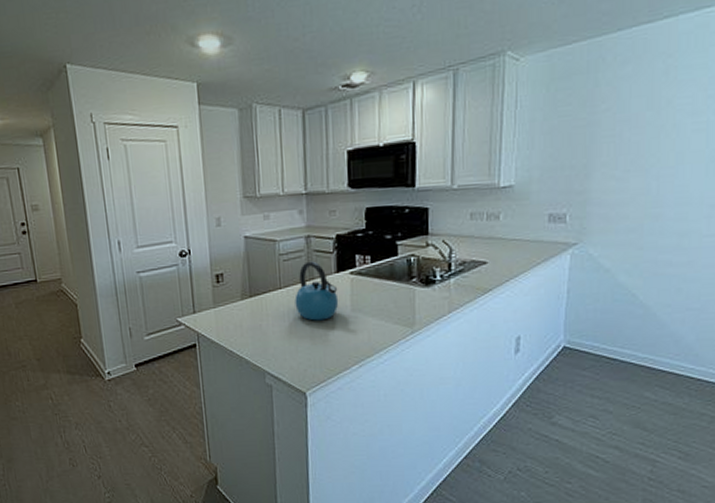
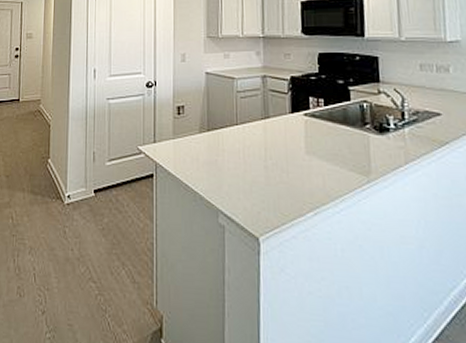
kettle: present [294,261,339,321] -> none [250,100,293,161]

